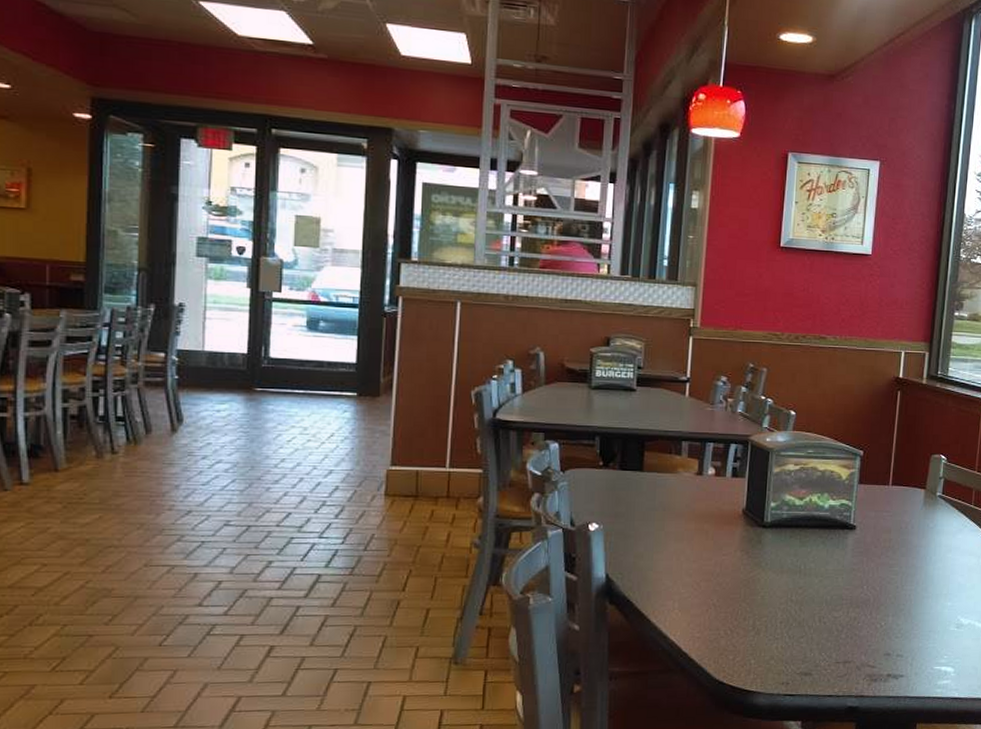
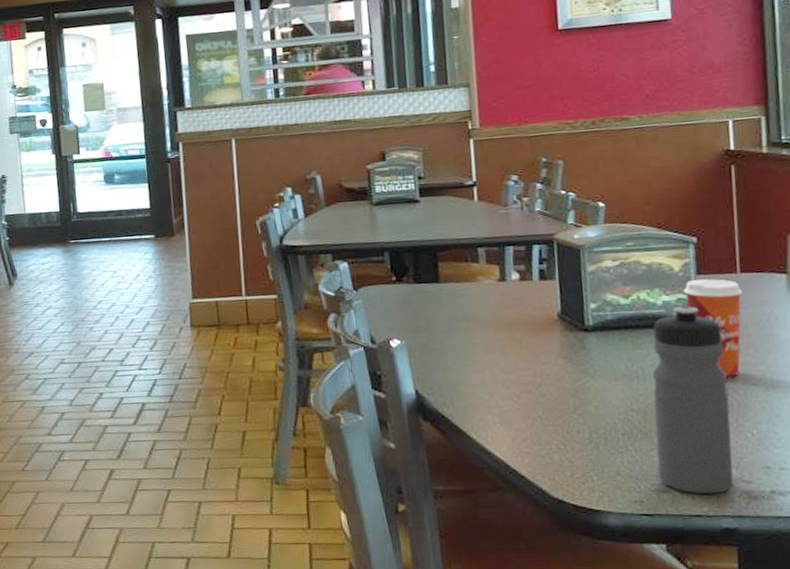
water bottle: none [804,510,870,677] -> present [652,306,734,495]
paper cup: none [847,488,891,575] -> present [684,279,743,377]

